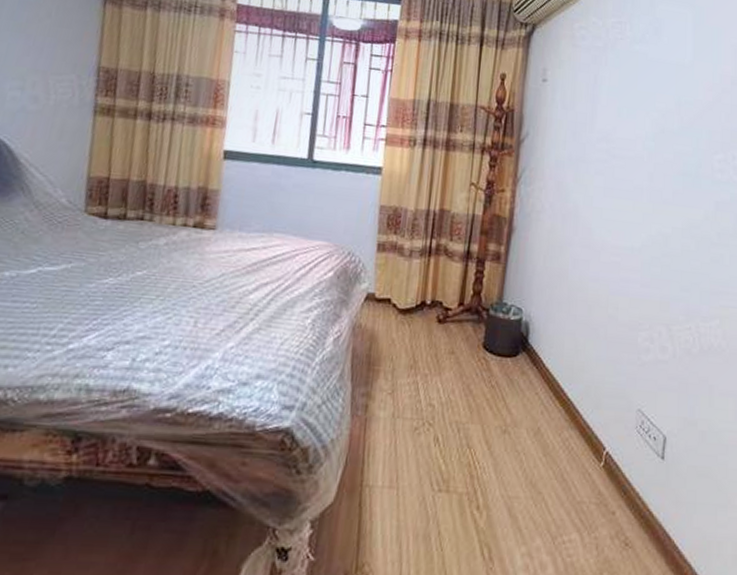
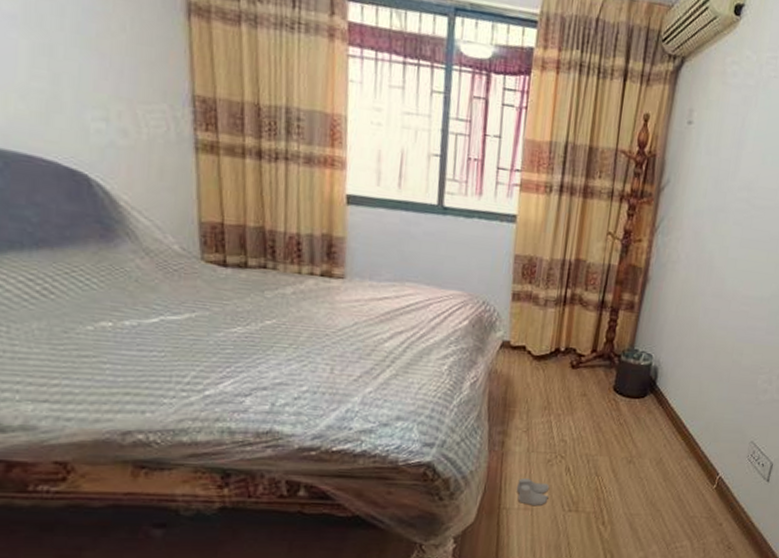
socks: none [380,449,417,484] -> present [516,478,550,506]

